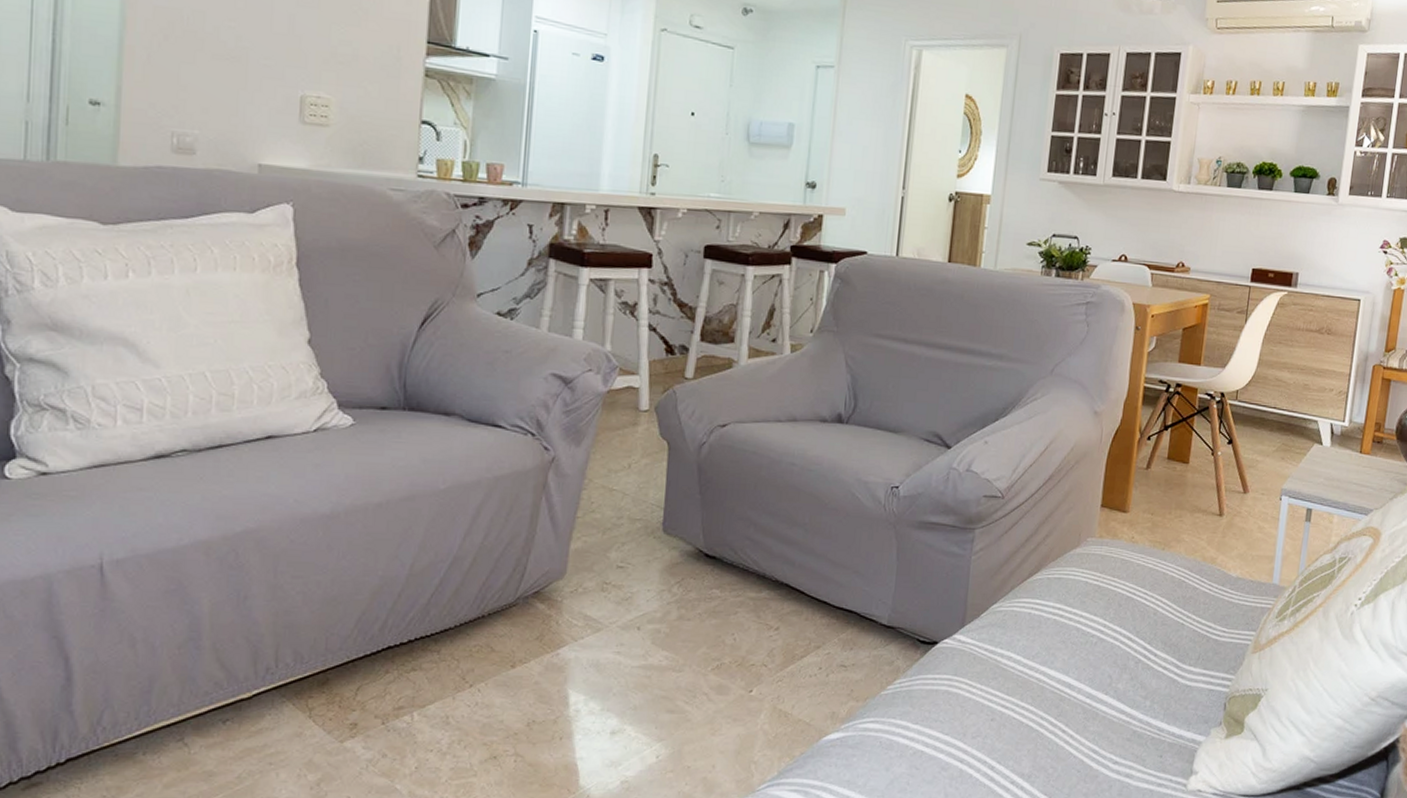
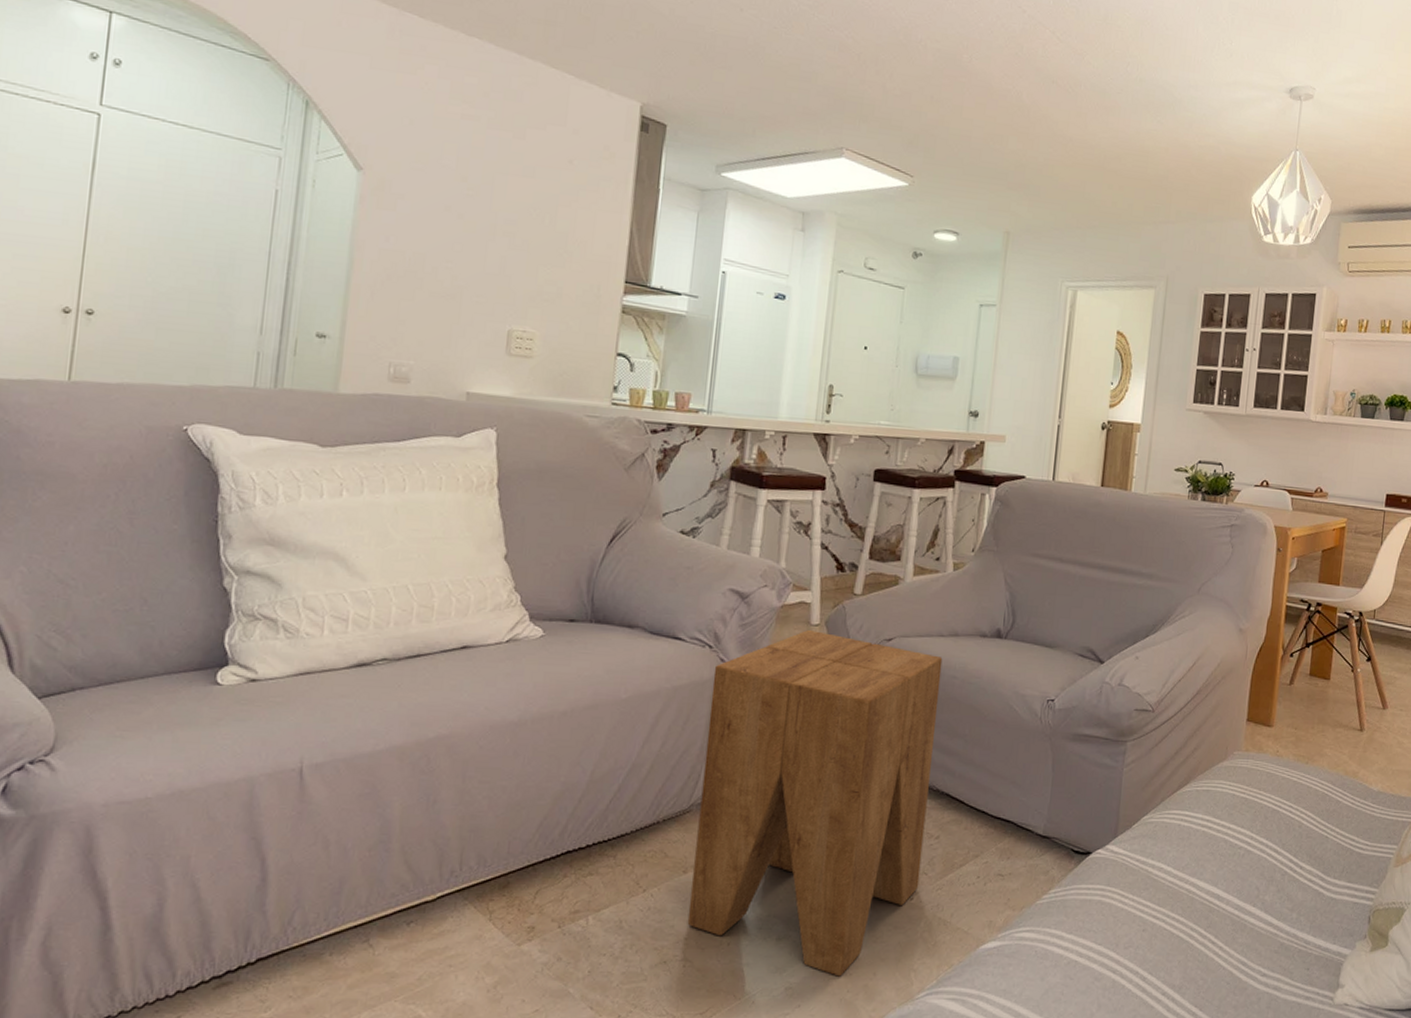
side table: none [517,415,781,770] -> present [687,629,943,977]

